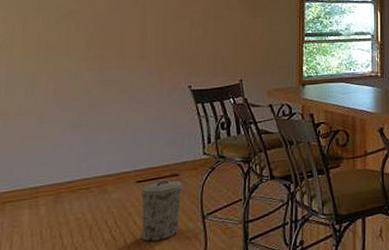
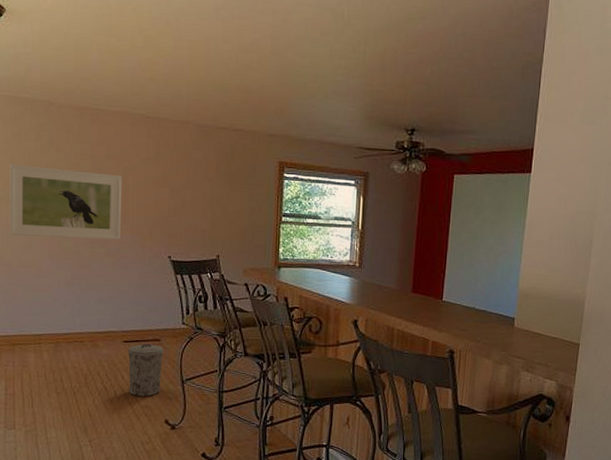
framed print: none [9,8,139,81] -> present [9,164,121,240]

